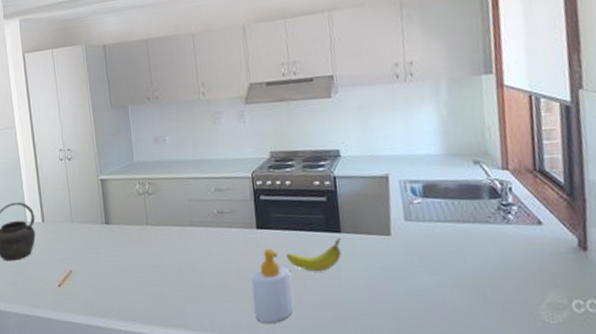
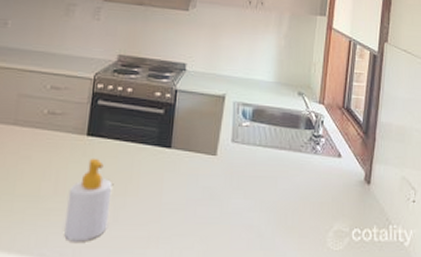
fruit: present [286,238,342,271] -> none [112,154,170,186]

